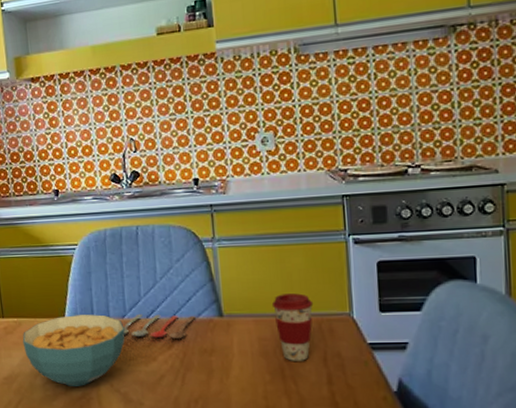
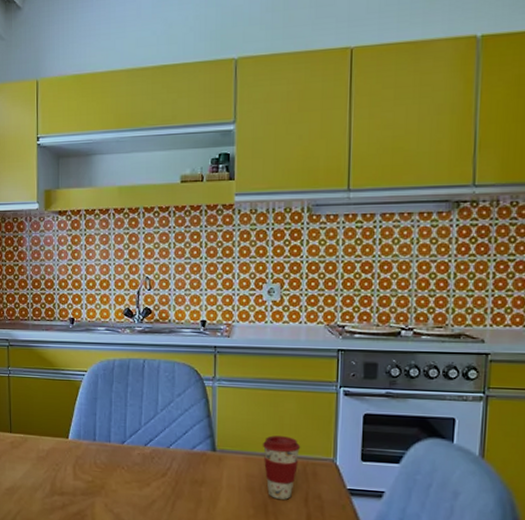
cereal bowl: present [22,314,125,386] -> none [27,436,123,504]
cooking utensil: present [123,313,196,339] -> none [122,441,190,468]

